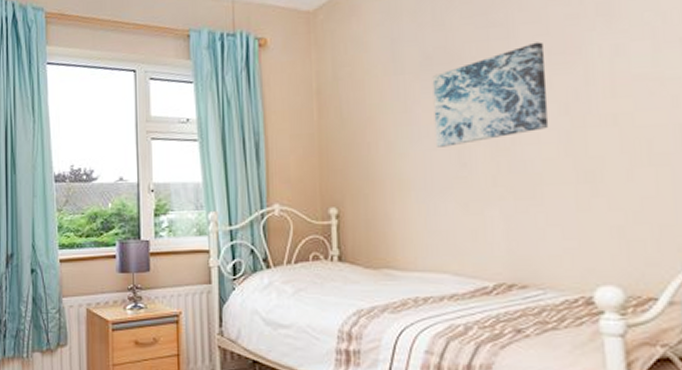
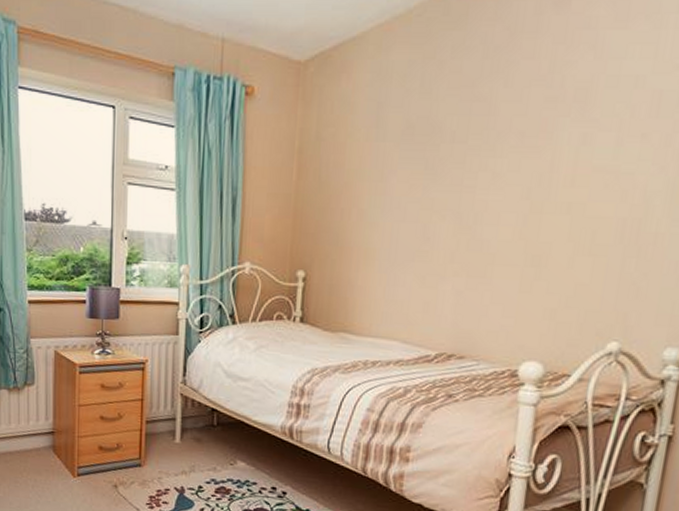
wall art: present [432,42,549,147] -> none [404,122,521,220]

